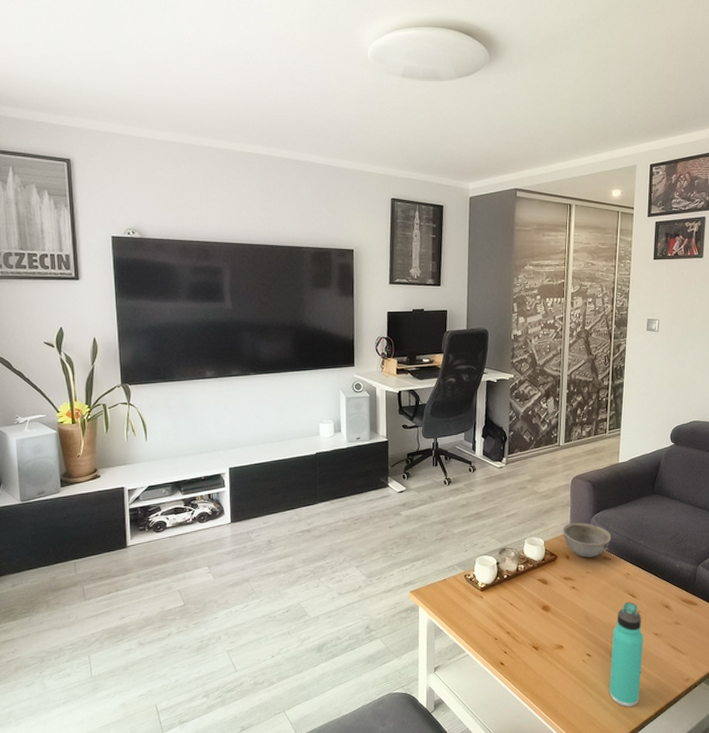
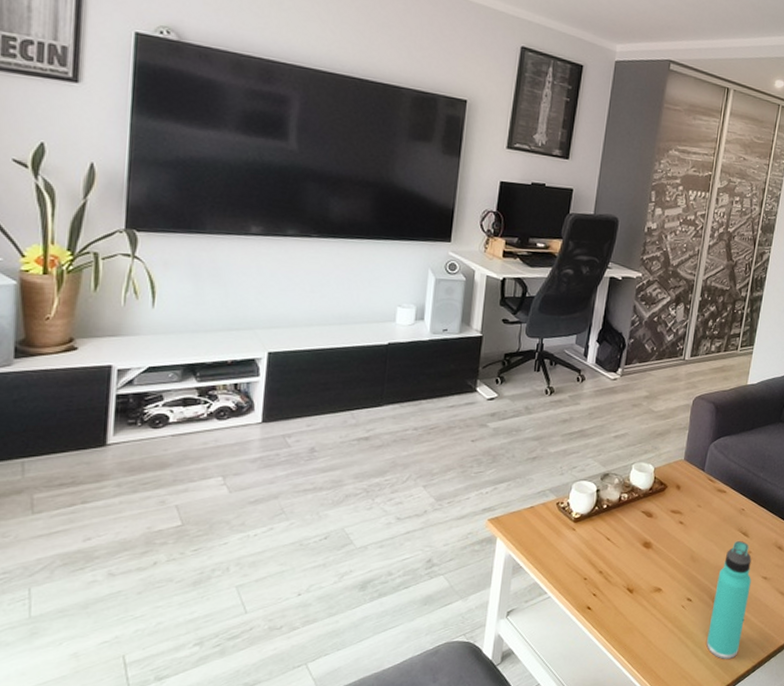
bowl: present [563,522,612,558] -> none [676,448,730,489]

